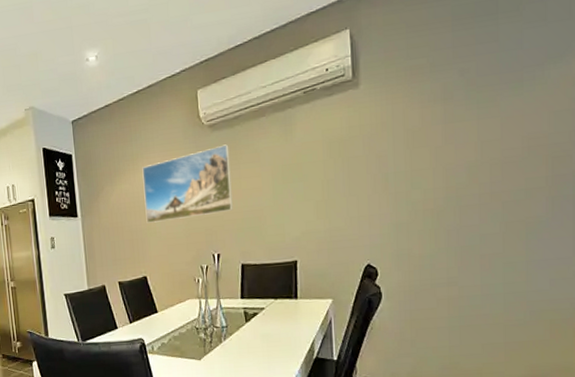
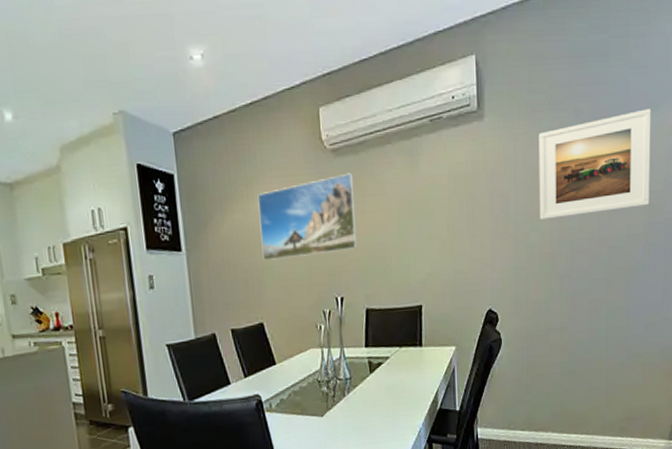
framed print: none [419,61,553,178] -> present [538,108,651,220]

